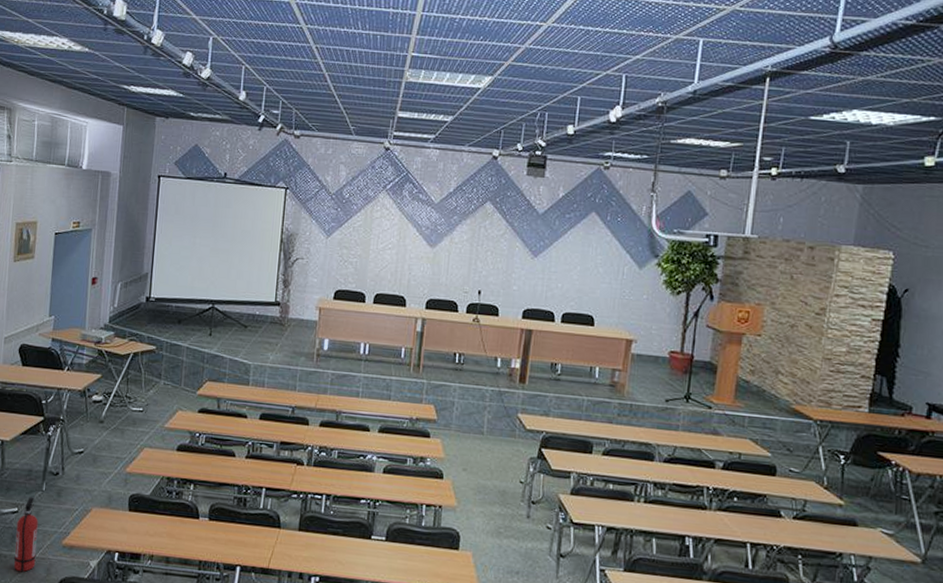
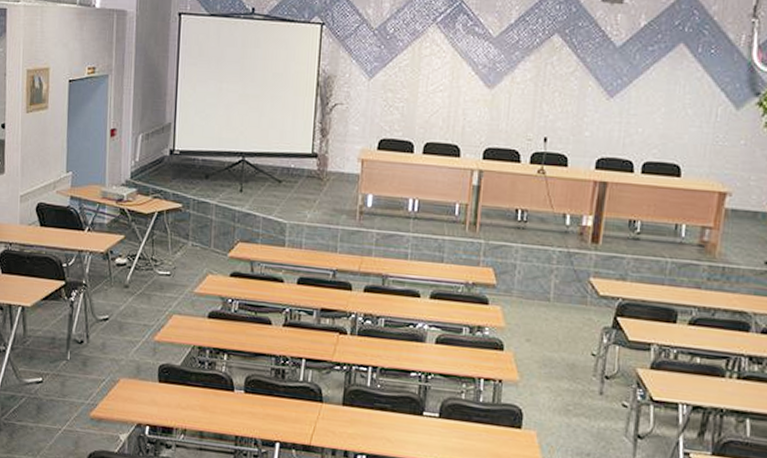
fire extinguisher: present [14,497,38,573] -> none [40,366,64,445]

